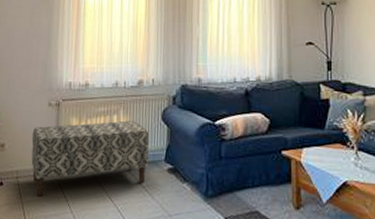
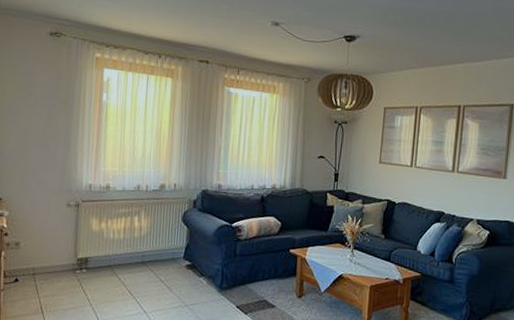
bench: present [31,120,149,197] -> none [48,221,170,292]

